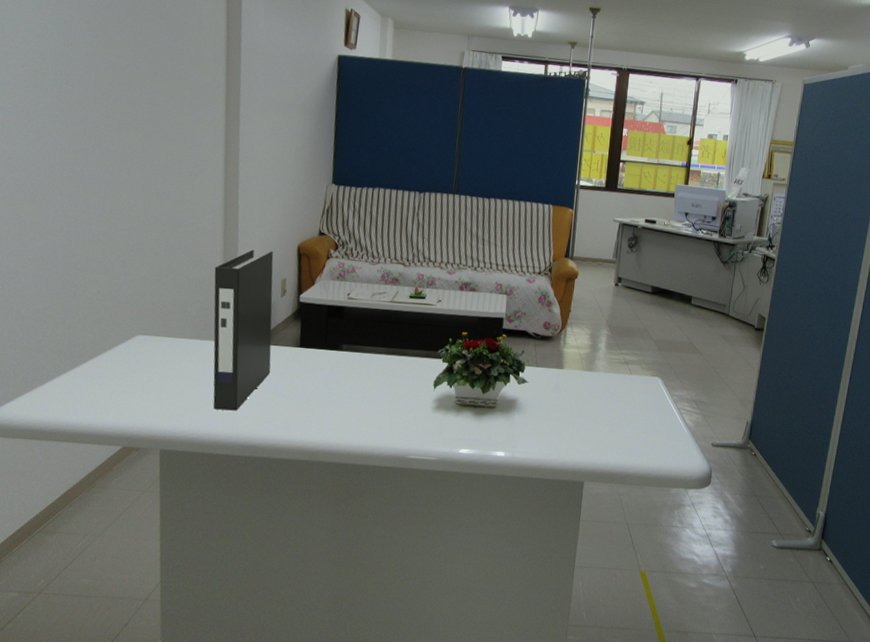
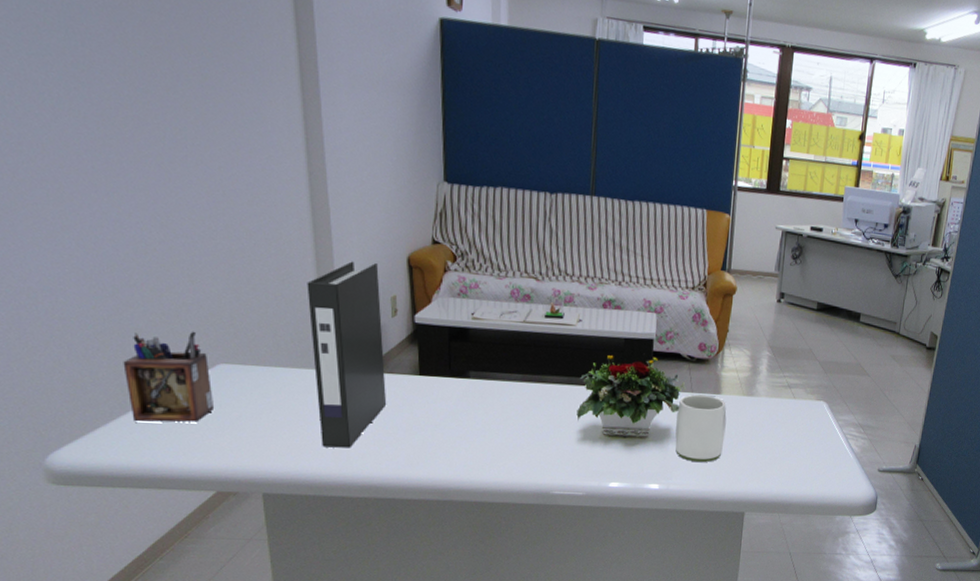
desk organizer: none [62,307,130,385] -> present [123,331,213,423]
mug: none [520,368,568,432] -> present [675,394,727,462]

